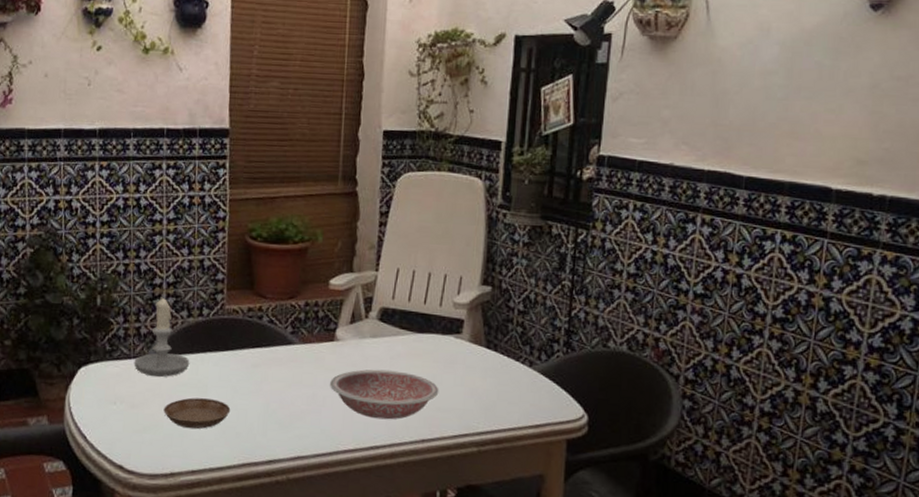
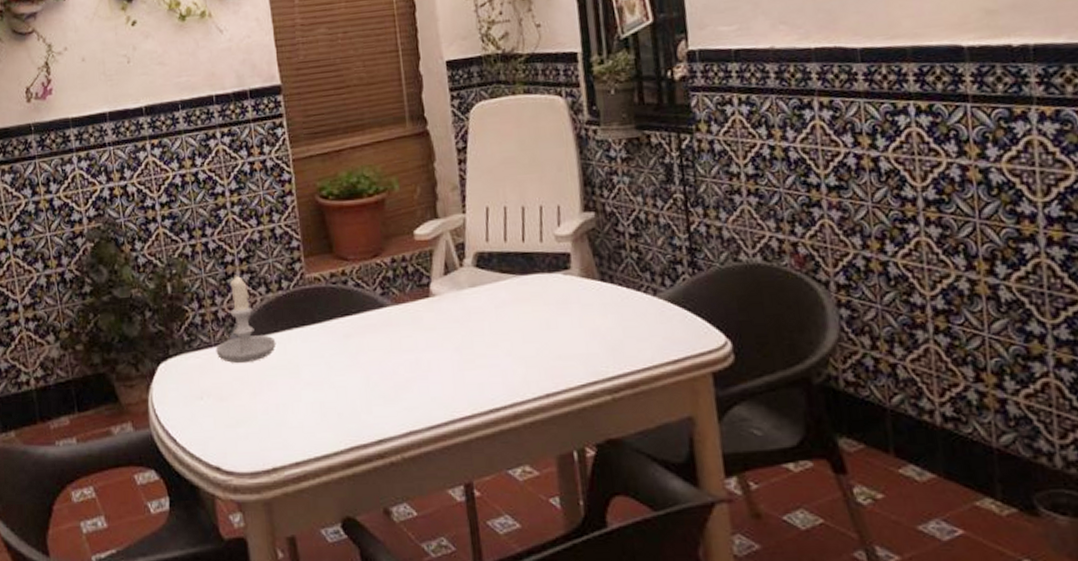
saucer: present [163,397,231,430] -> none [255,379,328,416]
bowl: present [330,369,439,420] -> none [433,320,557,378]

